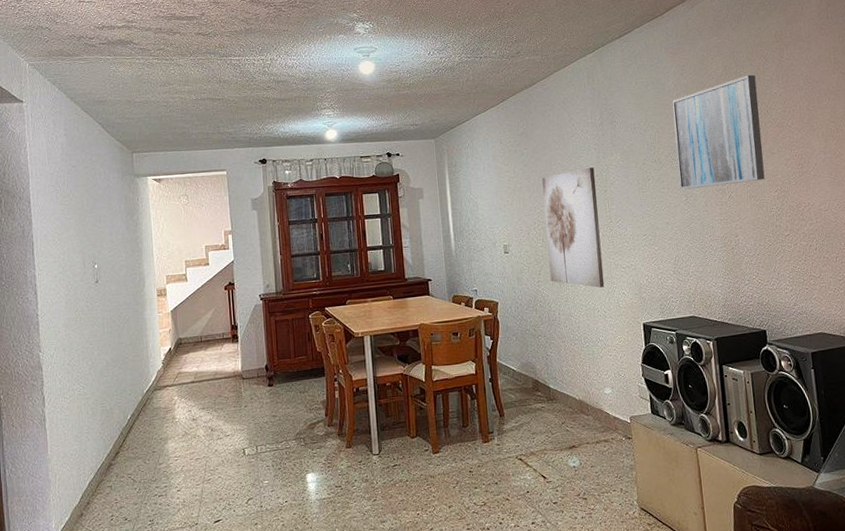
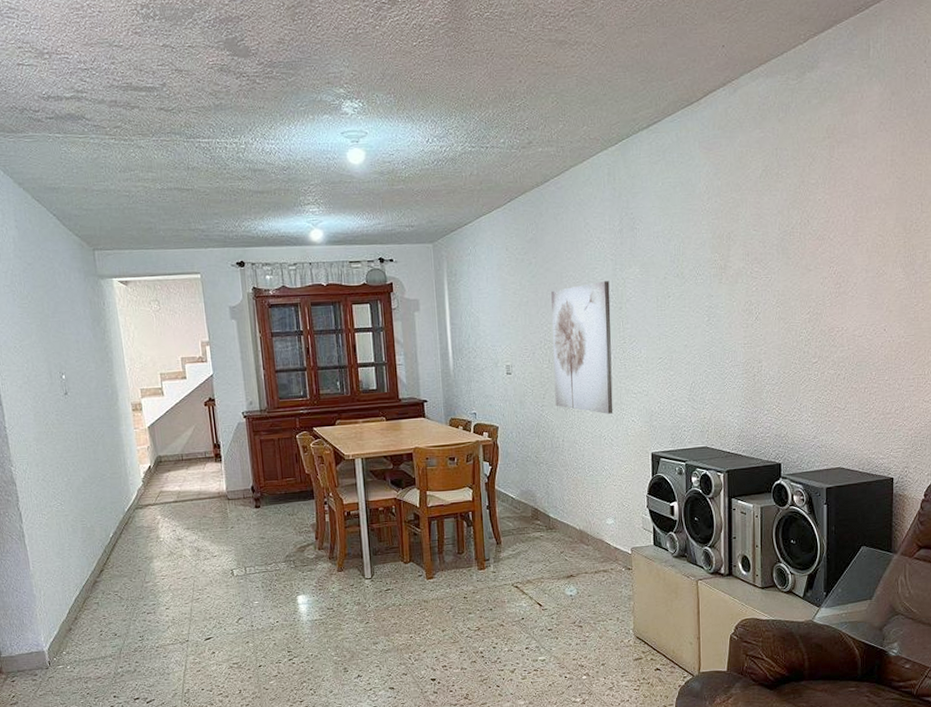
wall art: present [672,74,765,190] -> none [702,177,799,309]

